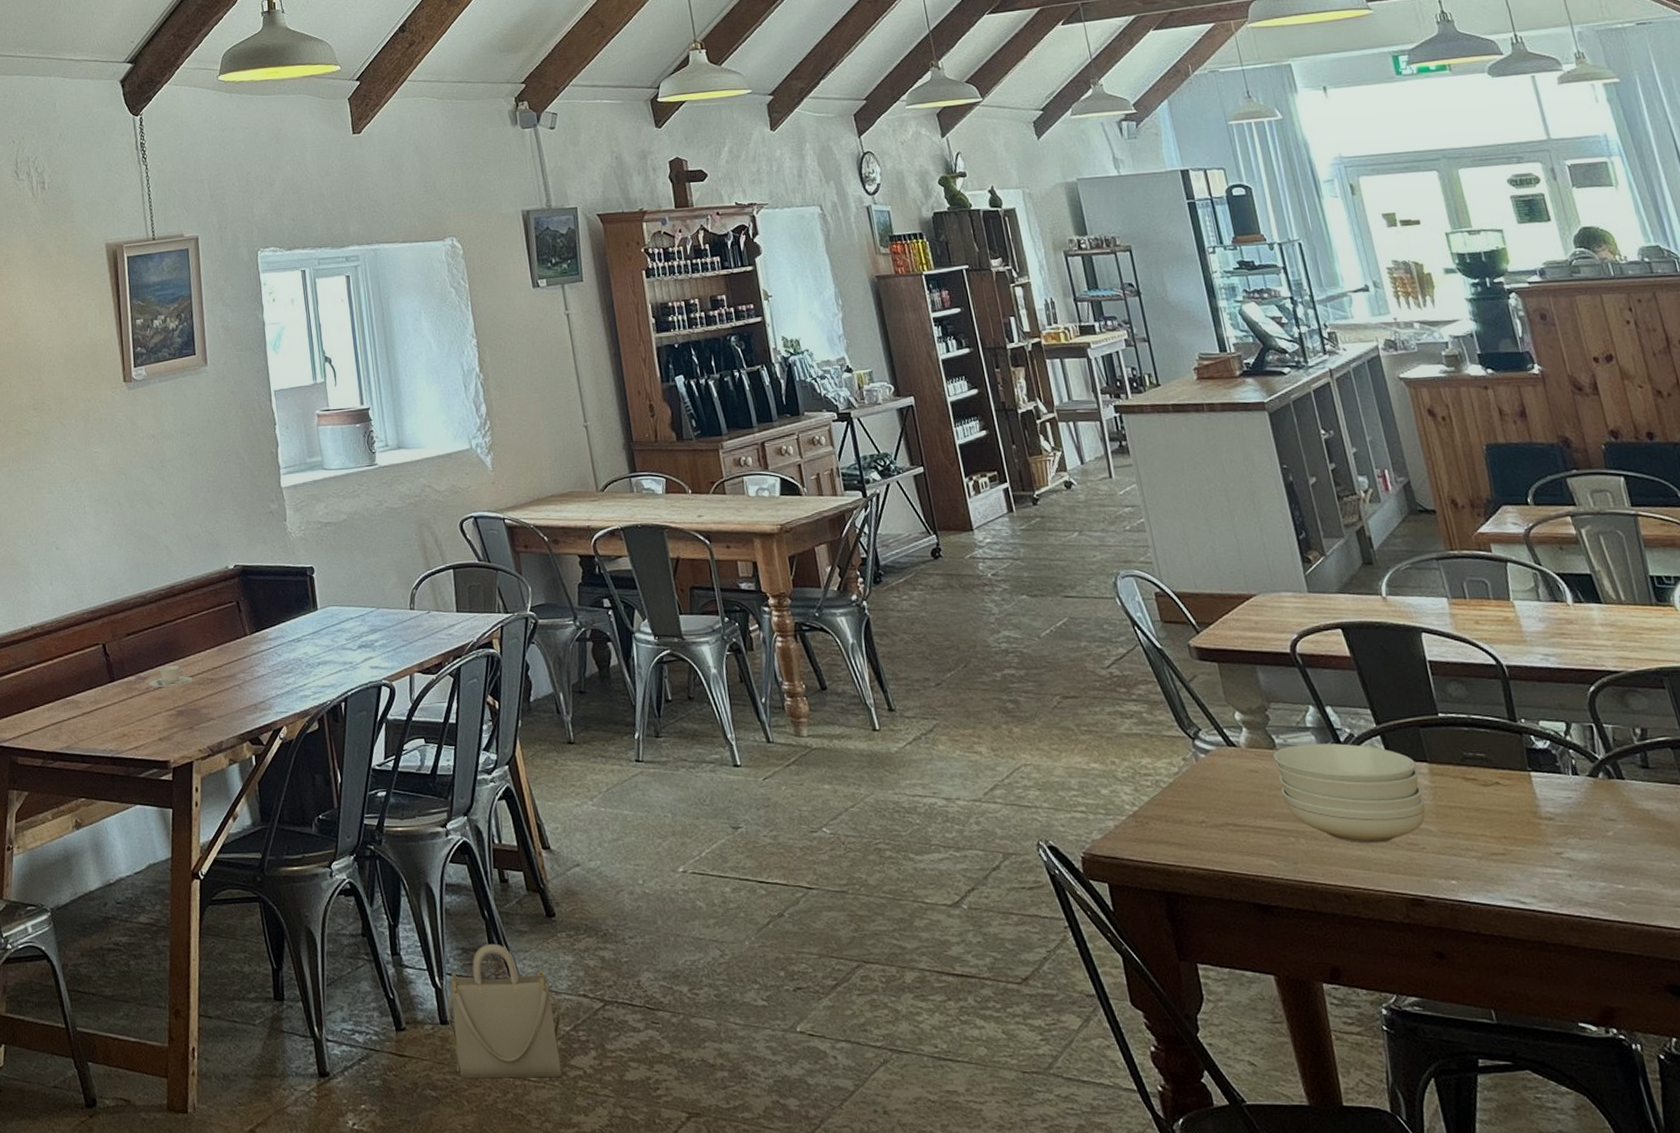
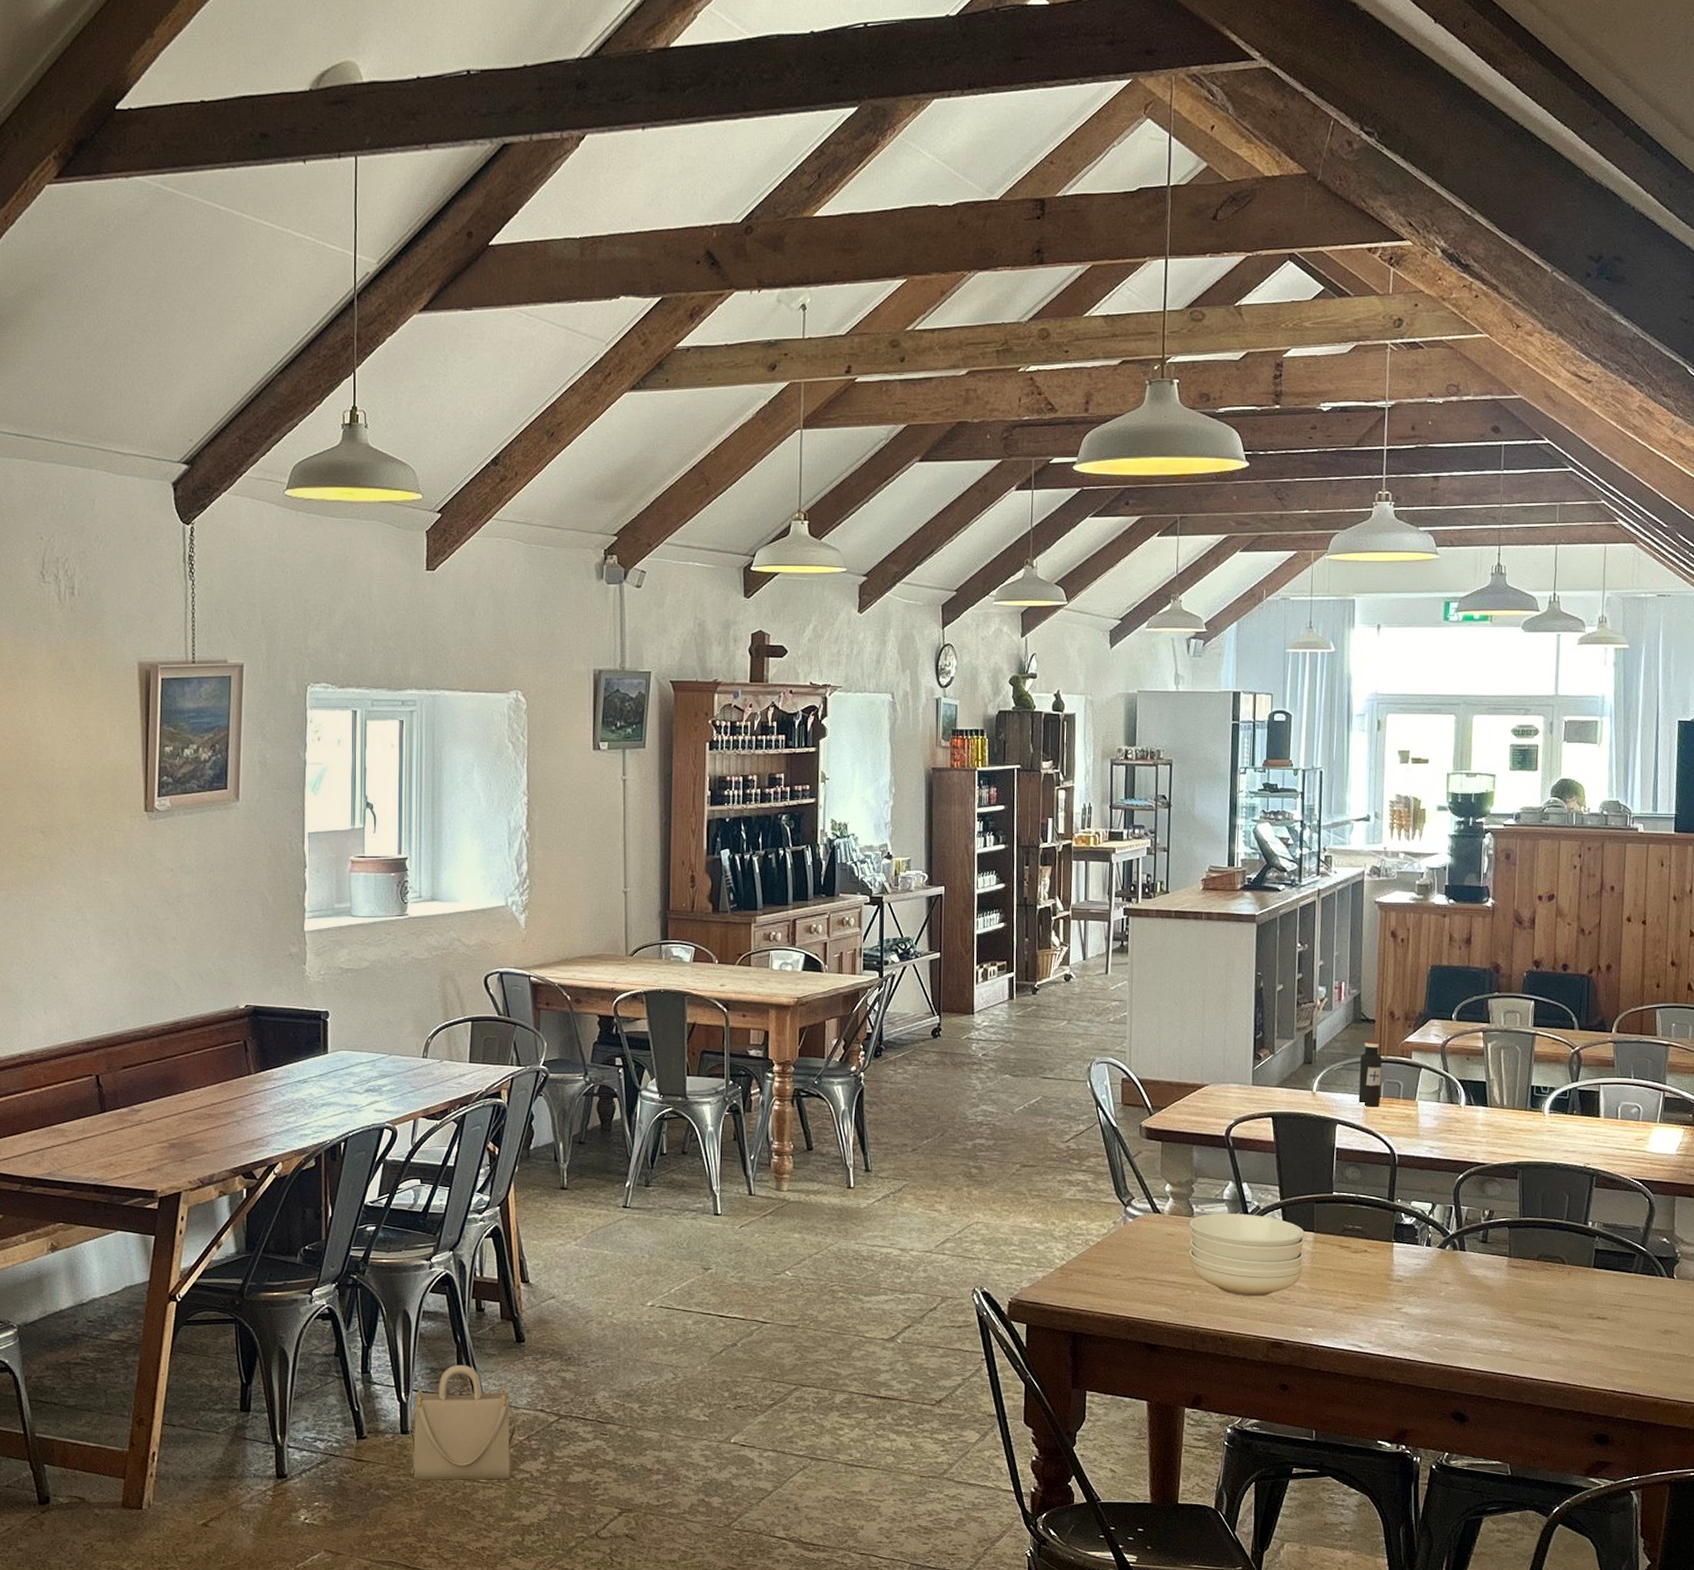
teacup: present [148,666,193,687] -> none [141,1100,190,1120]
water bottle: none [1428,533,1468,612] -> present [1358,1040,1382,1108]

